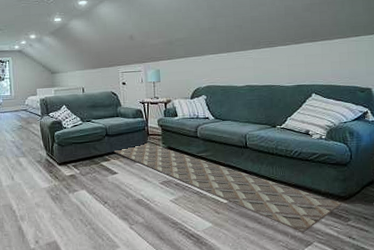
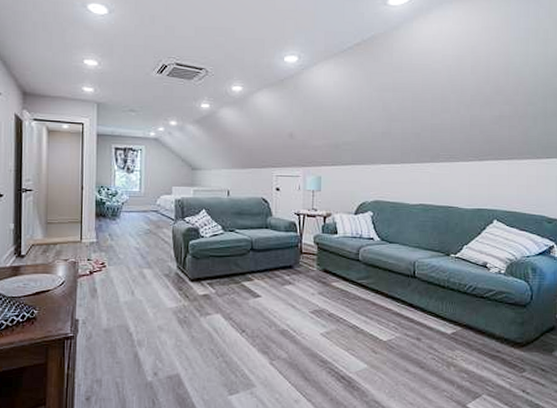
rug: present [113,142,342,233] -> none [258,261,517,383]

